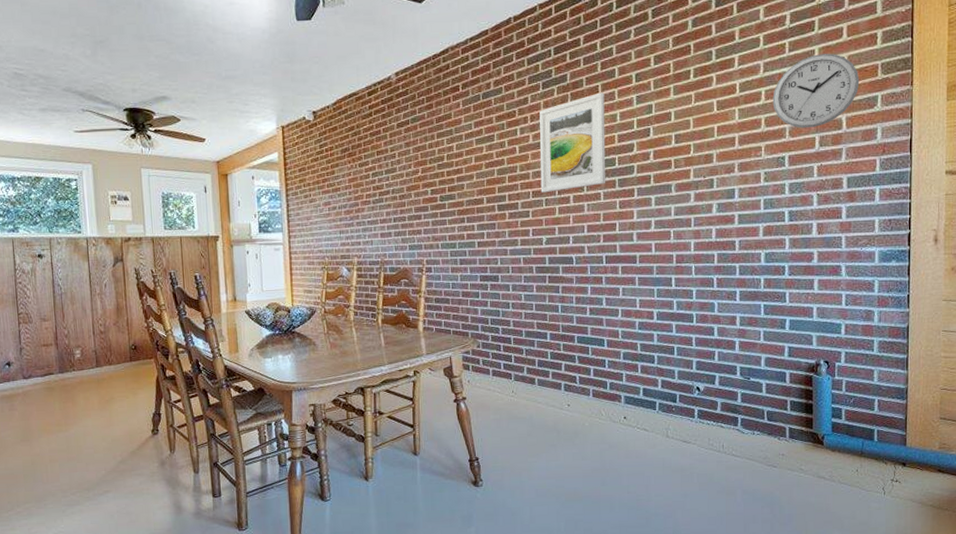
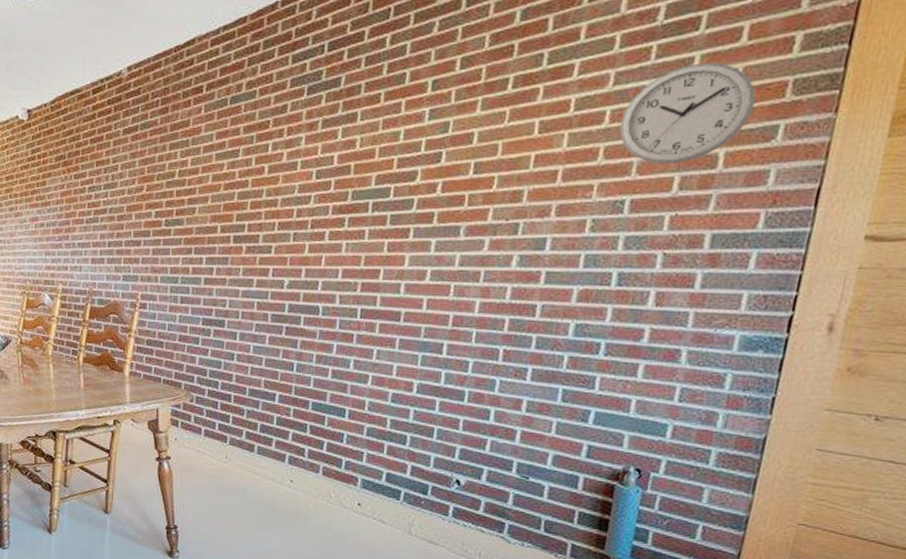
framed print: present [539,92,606,193] -> none [289,102,388,225]

